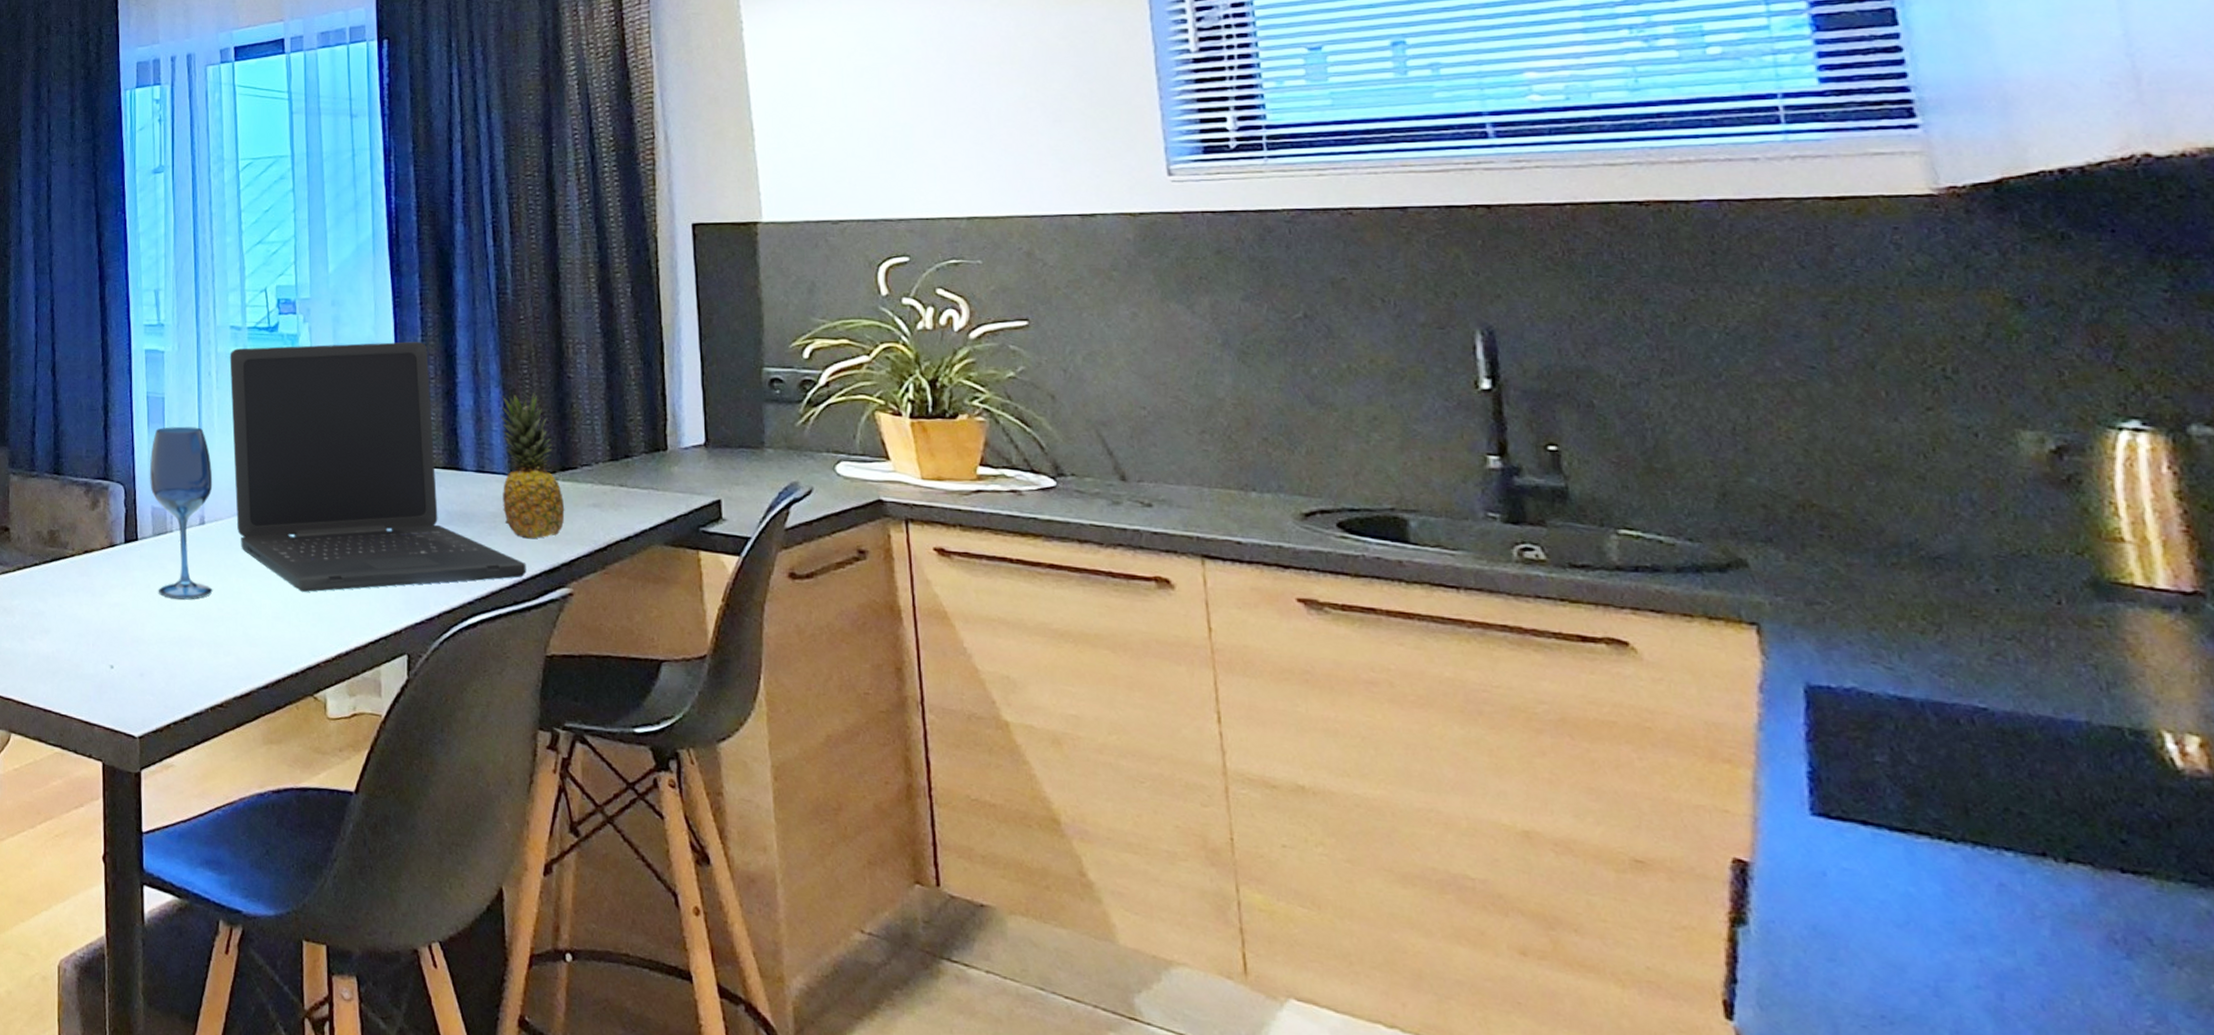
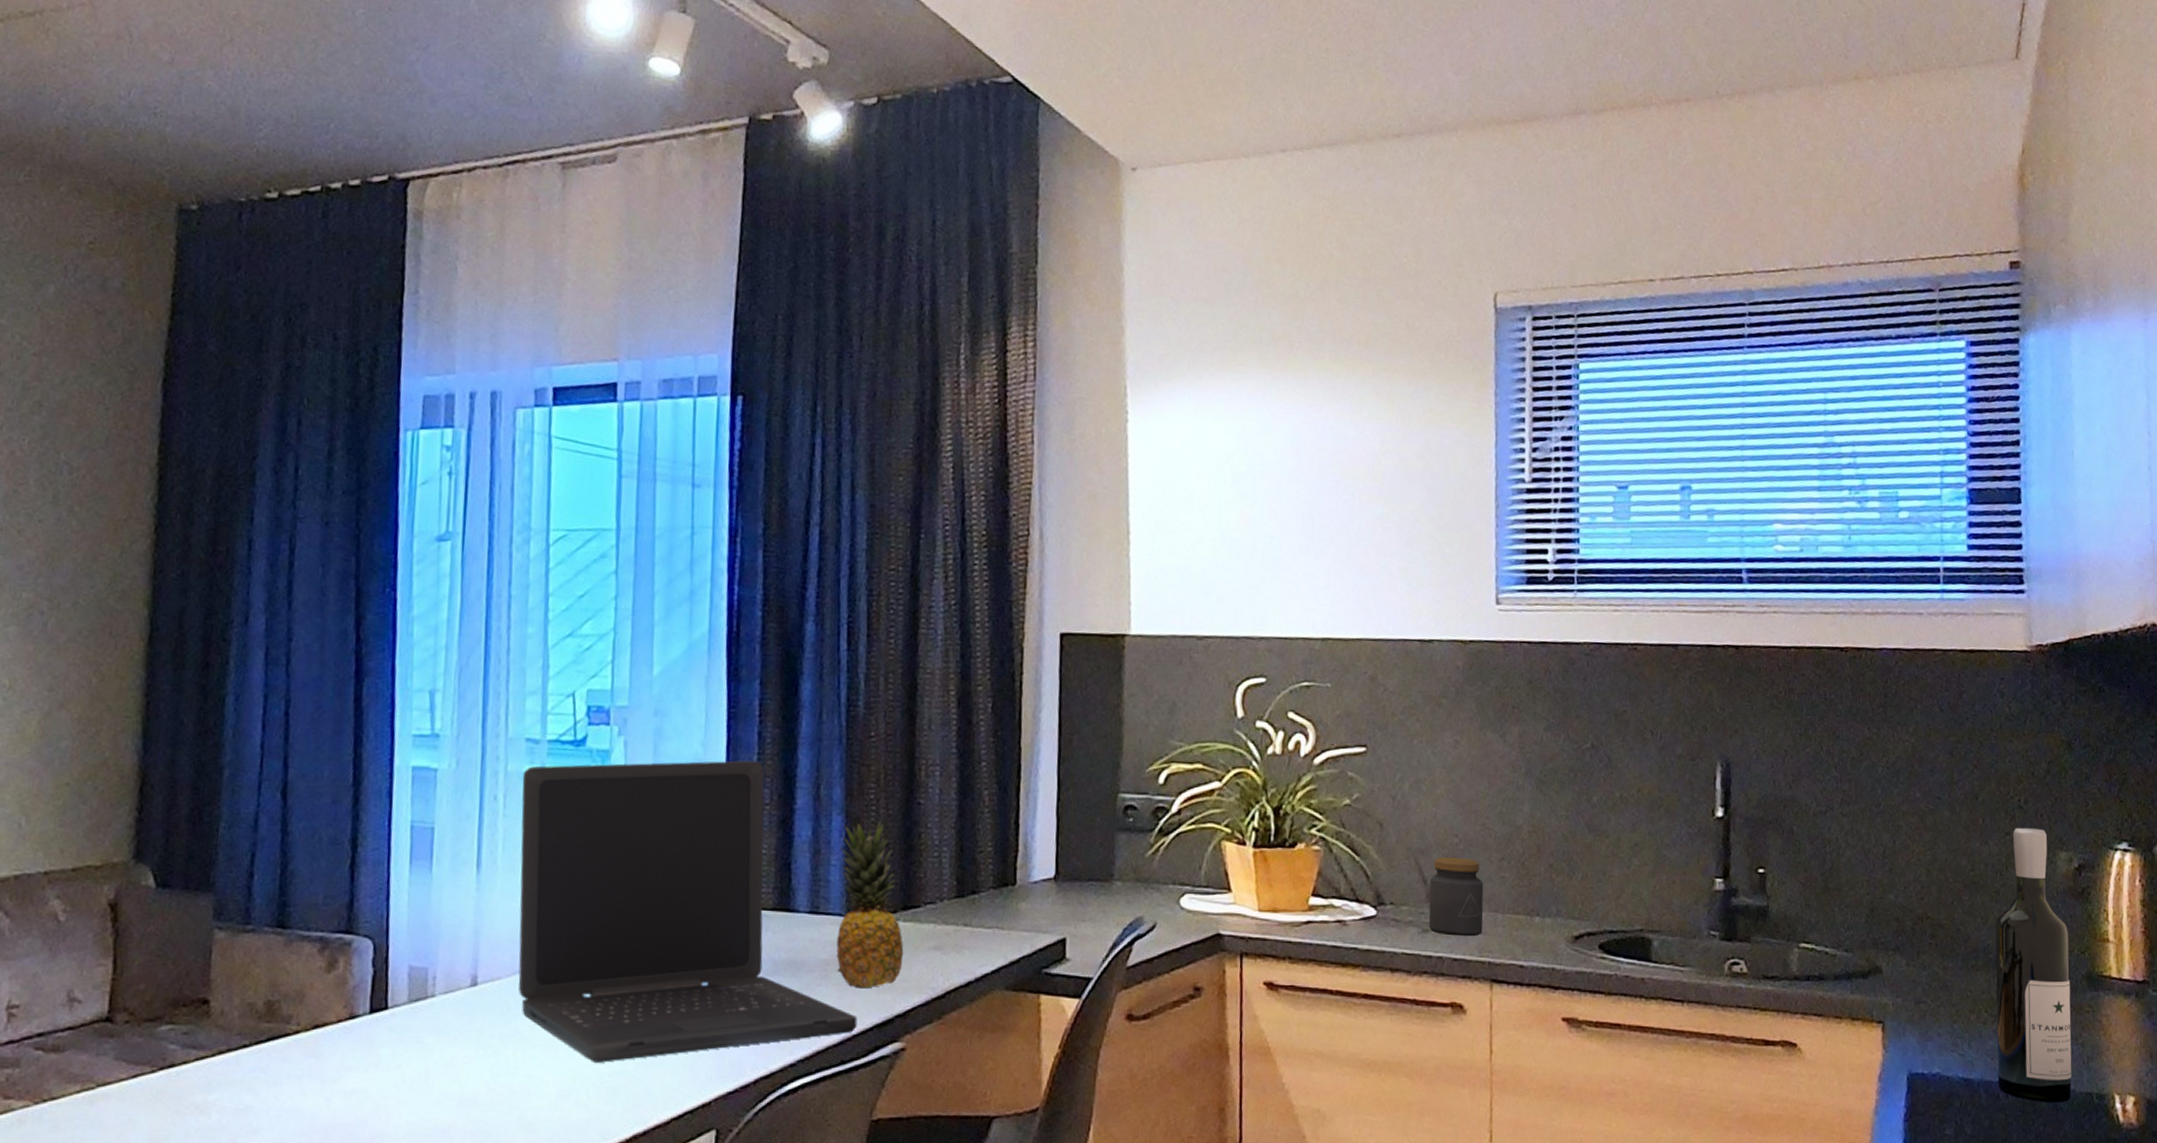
wineglass: present [150,426,213,599] -> none [408,864,492,1079]
jar: none [1117,429,1186,510] -> present [1428,856,1484,937]
bottle: none [1924,401,2084,737] -> present [1995,827,2072,1104]

